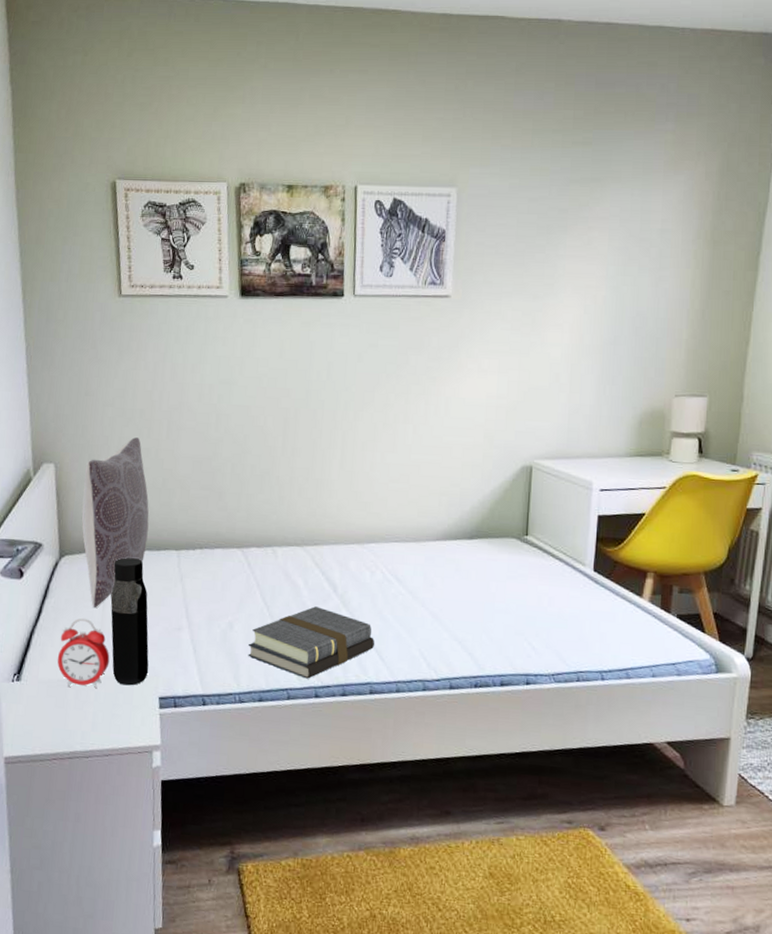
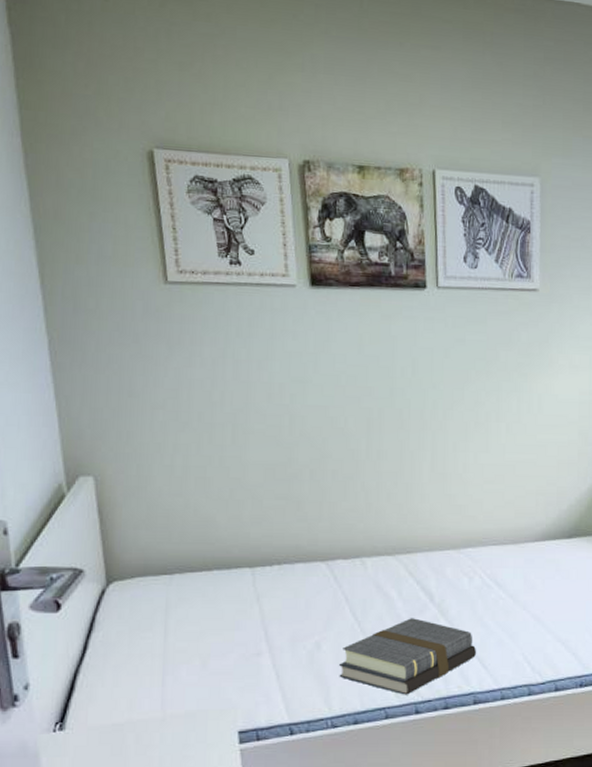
alarm clock: present [57,617,110,689] -> none [110,651,176,732]
pillow: present [81,437,149,609] -> none [132,444,216,639]
water bottle: present [110,558,149,686] -> none [173,579,225,722]

